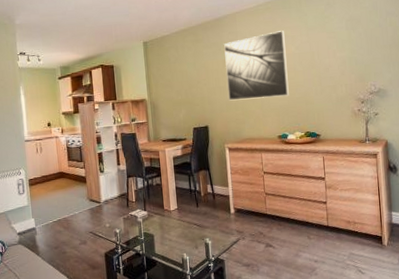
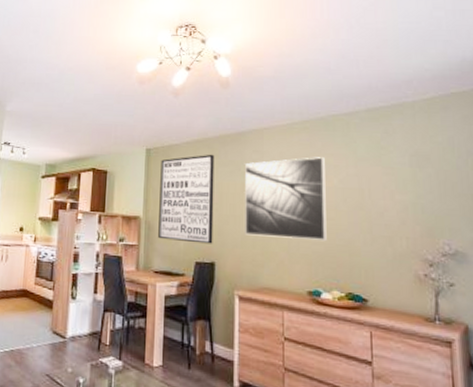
wall art: none [157,39,205,115] -> present [158,154,215,244]

